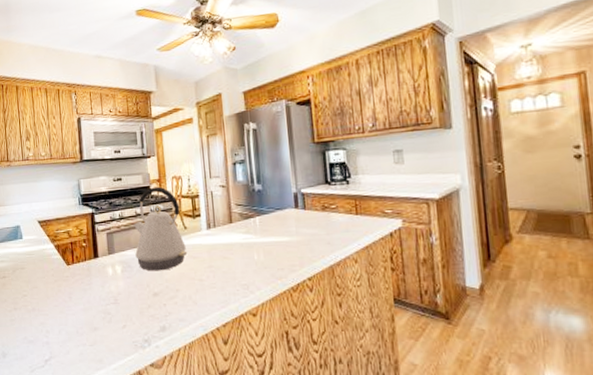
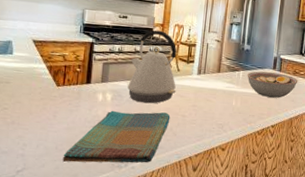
dish towel: none [85,279,187,346] -> present [63,110,171,163]
bowl: none [265,211,331,244] -> present [247,71,298,98]

